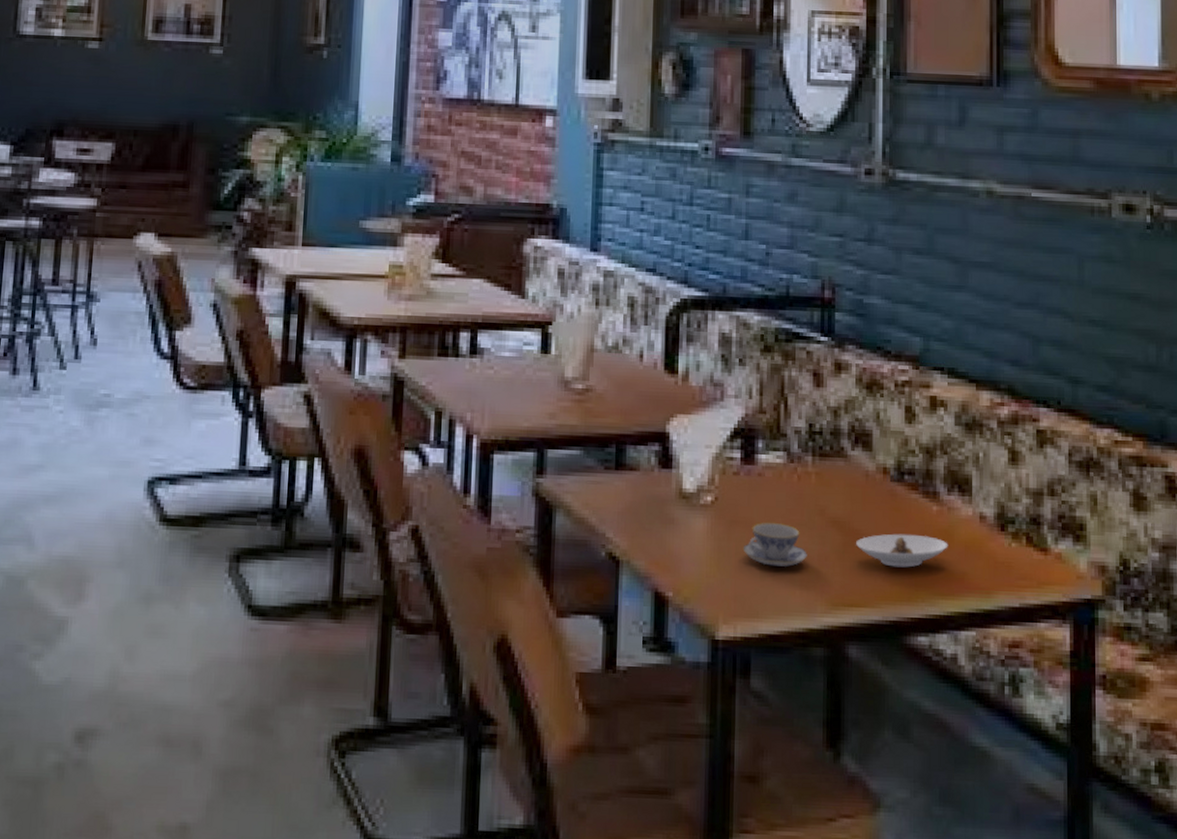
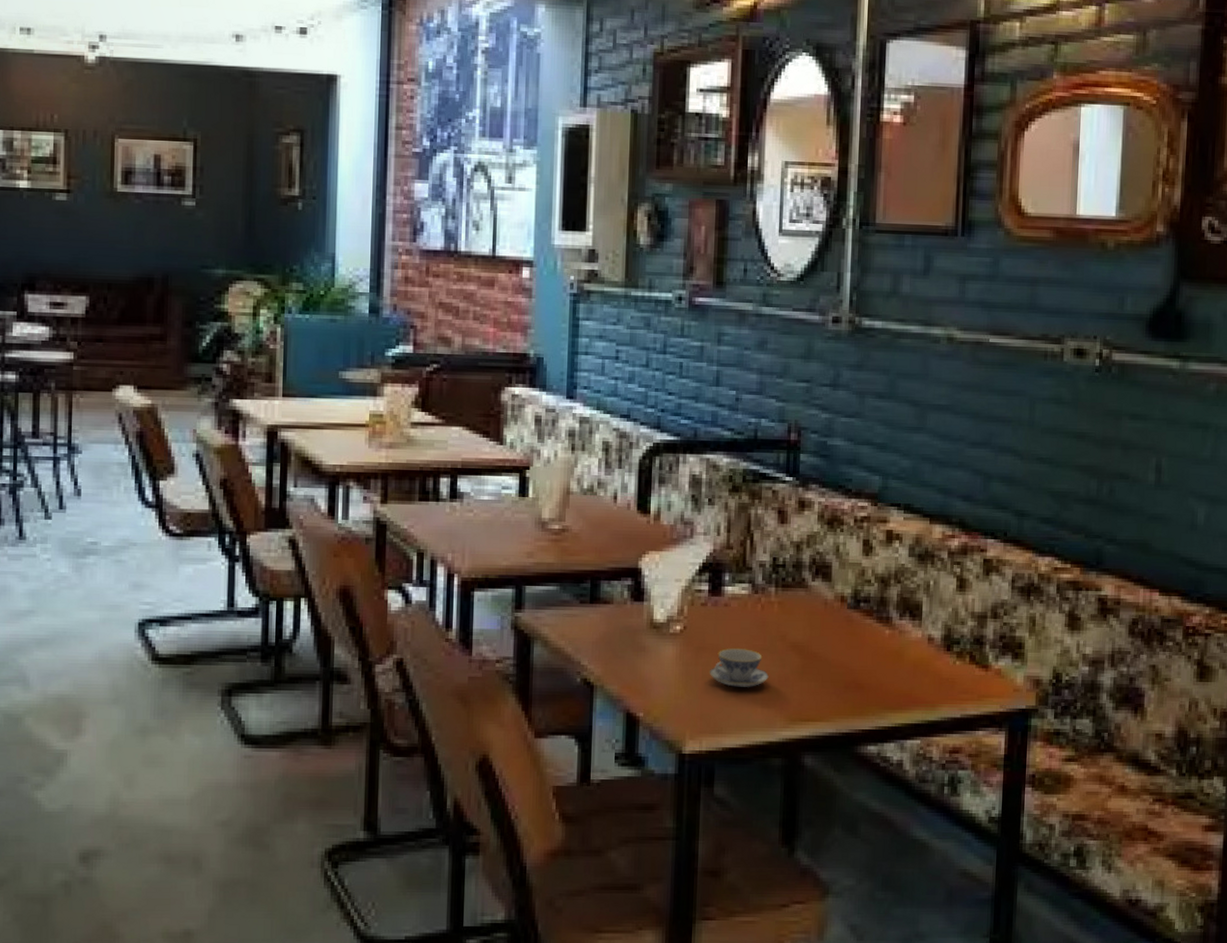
saucer: present [856,533,948,568] -> none [814,655,899,686]

